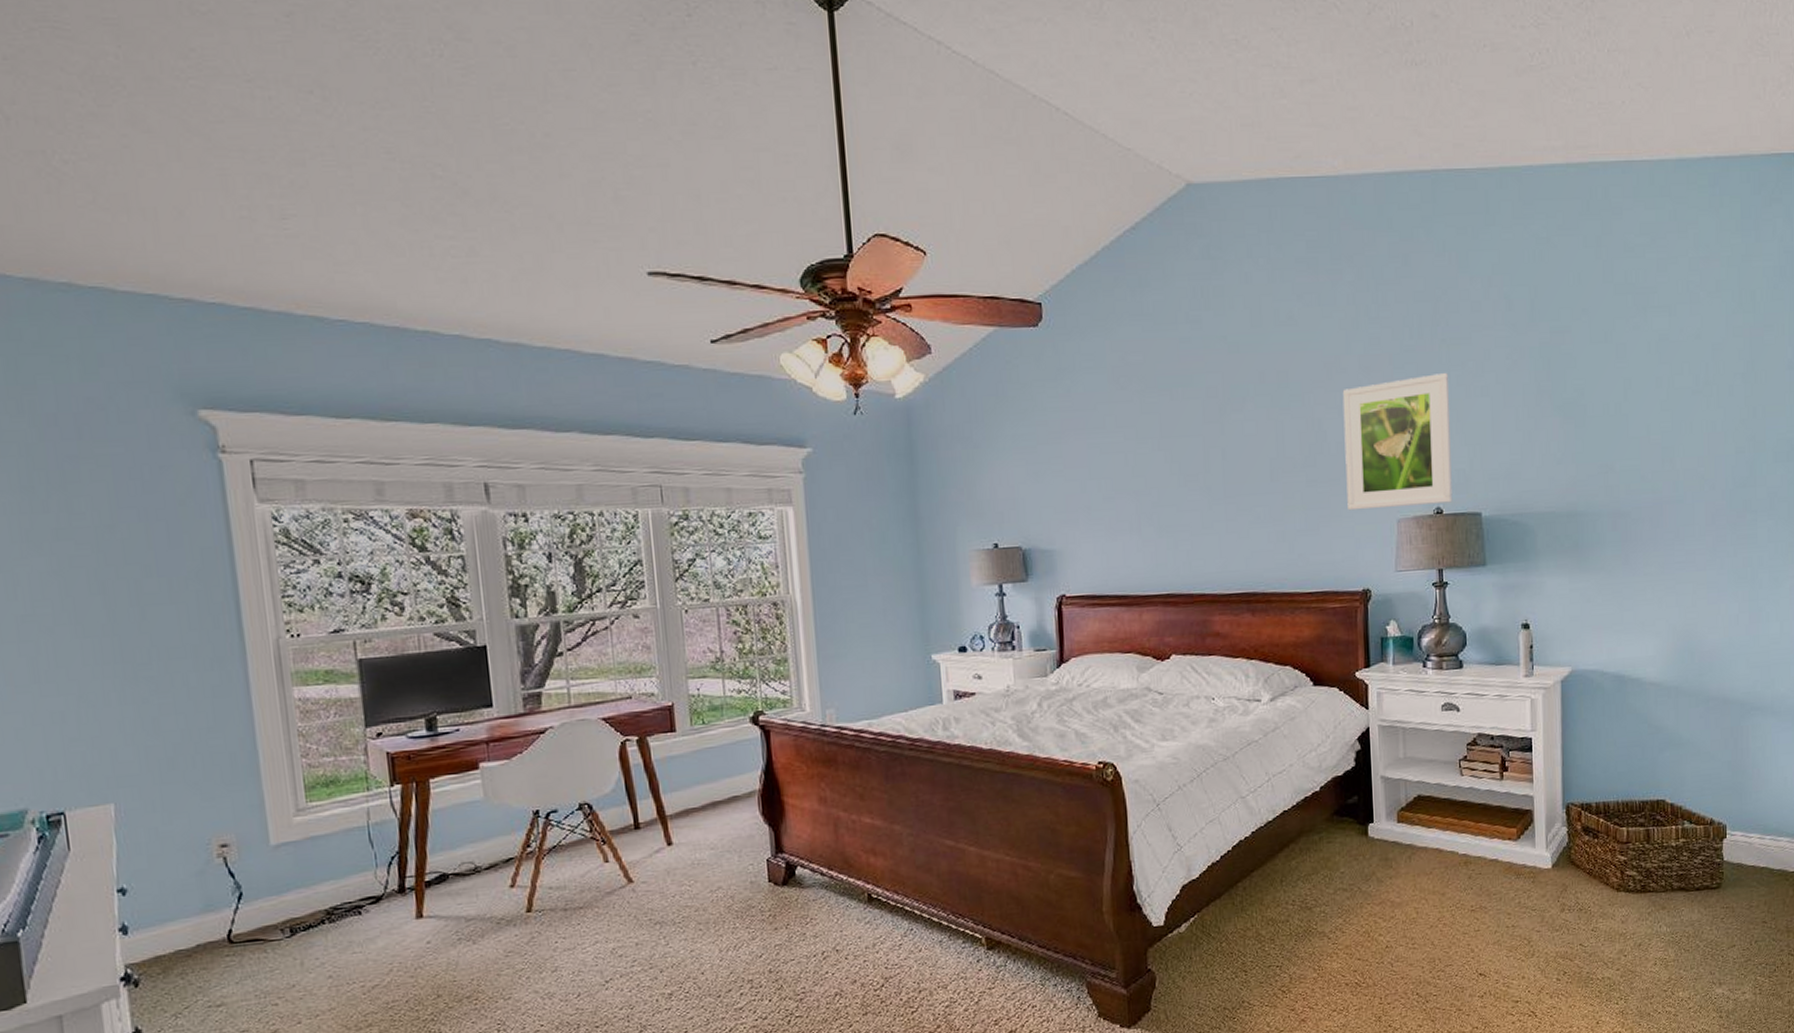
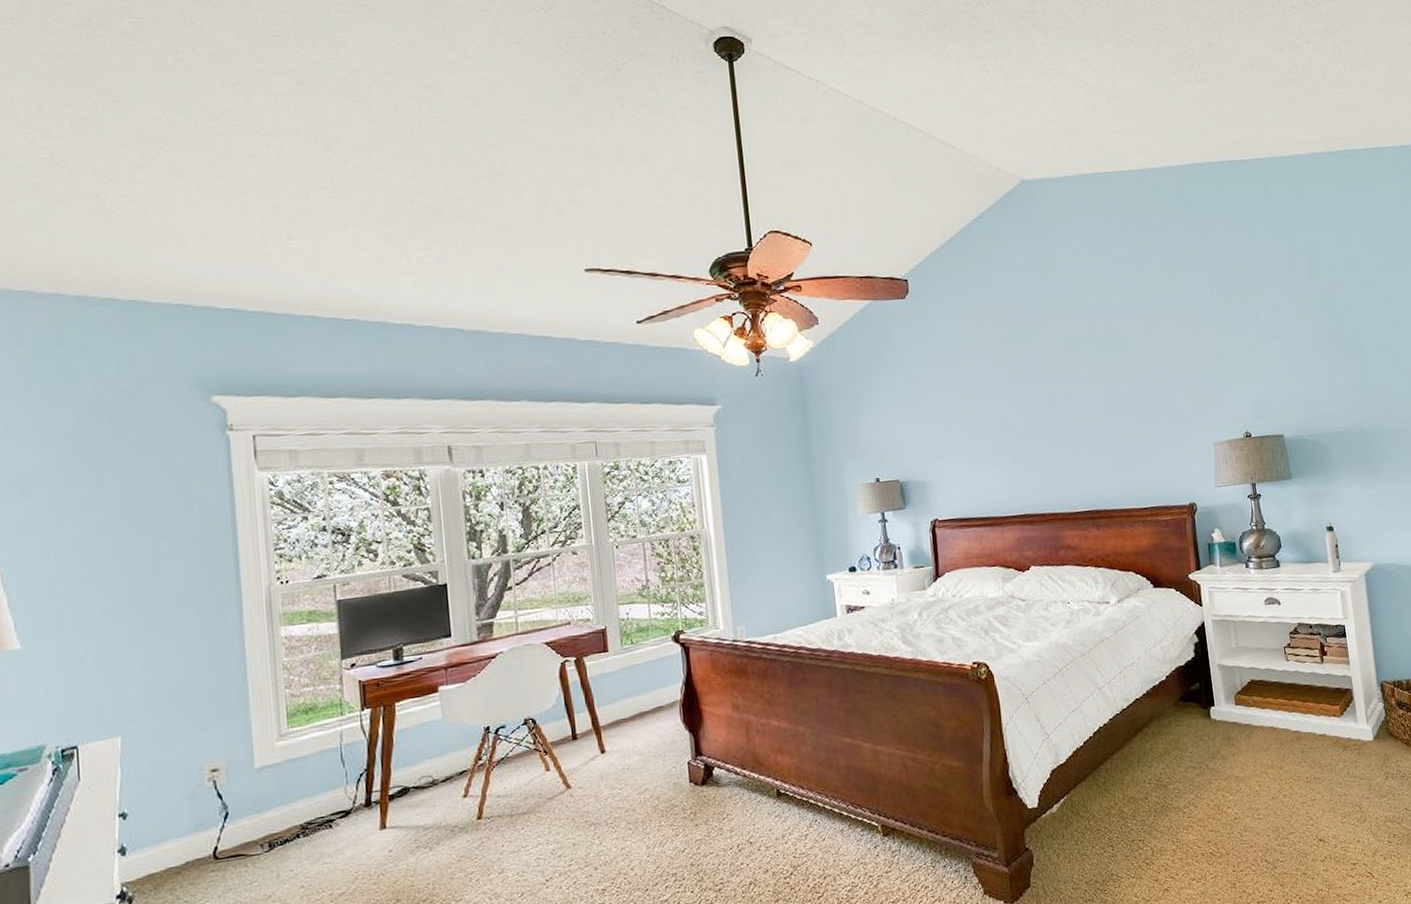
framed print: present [1342,372,1453,511] -> none [1159,320,1259,438]

